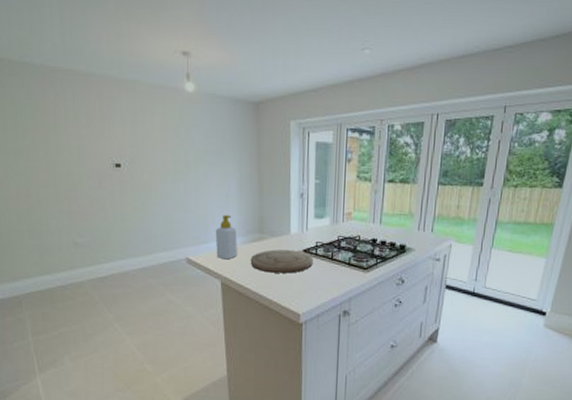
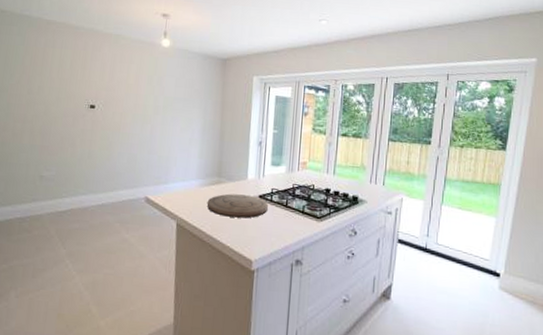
soap bottle: present [215,215,237,260] -> none [174,158,197,201]

